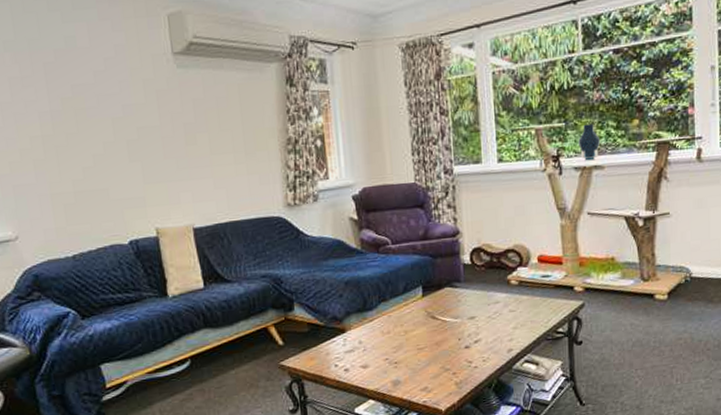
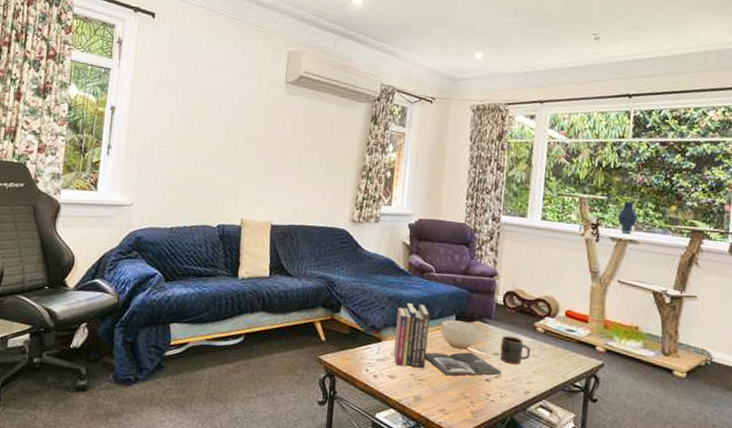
books: none [357,282,398,353] -> present [393,303,430,369]
magazine: none [396,322,481,352] -> present [425,352,502,376]
bowl: none [406,290,452,322] -> present [440,319,481,349]
mug: none [474,295,508,325] -> present [499,335,531,365]

